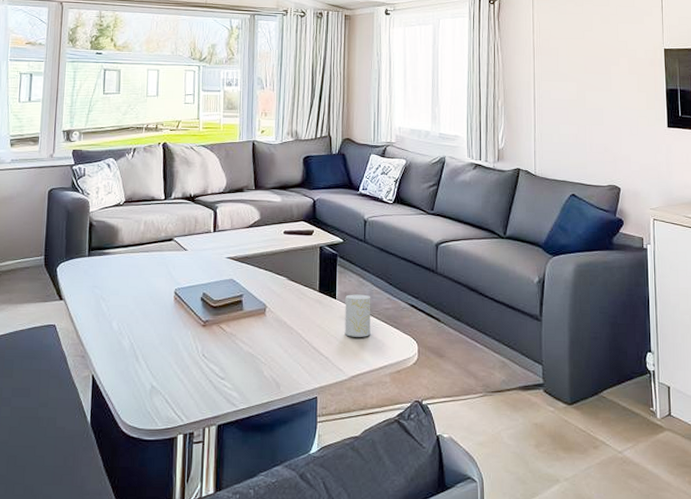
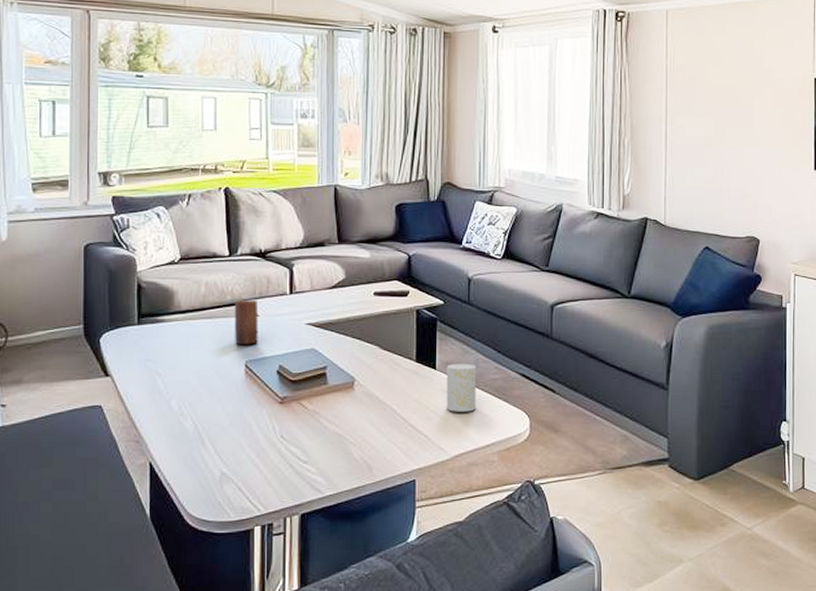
candle: none [167,237,187,275] -> present [234,300,258,345]

